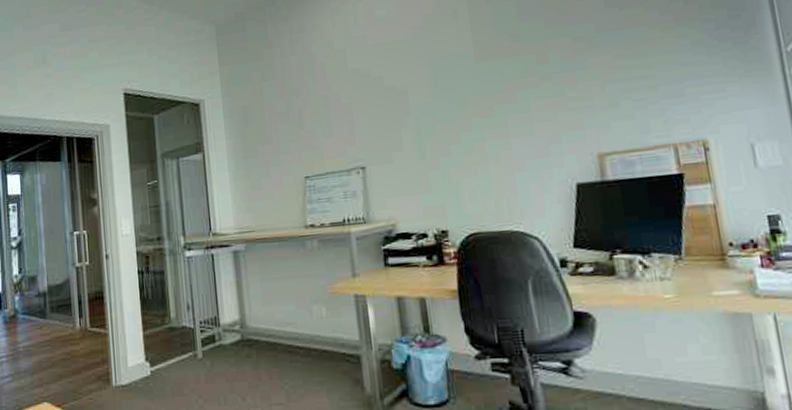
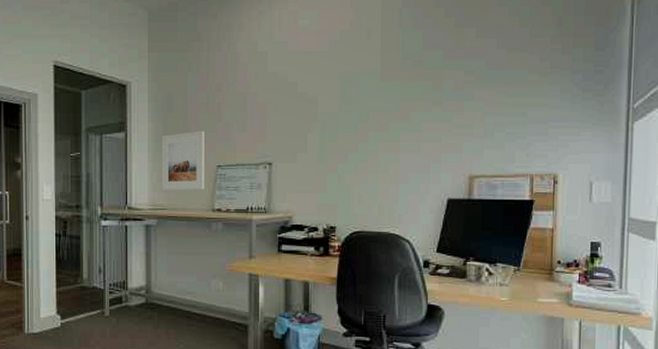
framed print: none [241,141,293,211] -> present [161,130,204,190]

